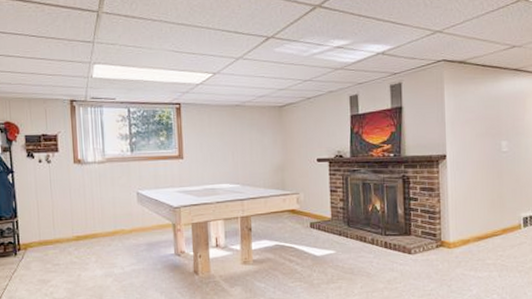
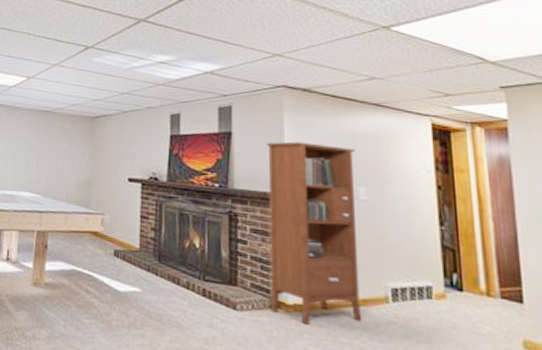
bookcase: none [430,109,503,255] -> present [266,141,362,325]

